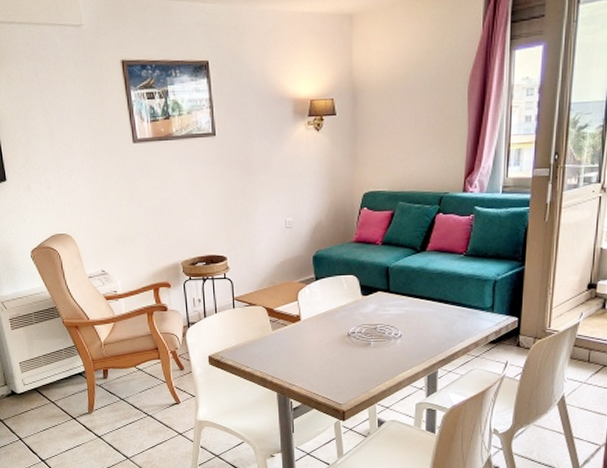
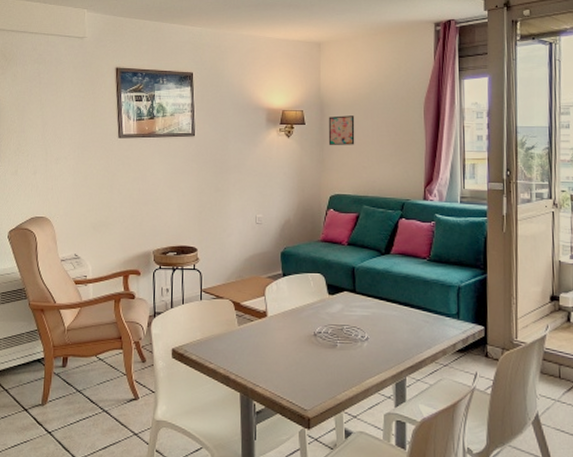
wall art: none [361,101,391,137] -> present [328,115,355,145]

